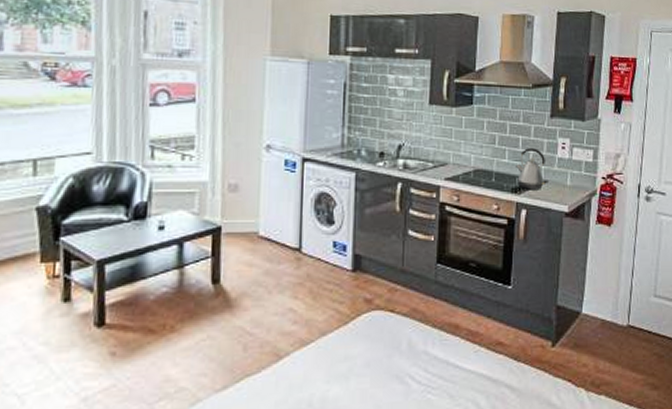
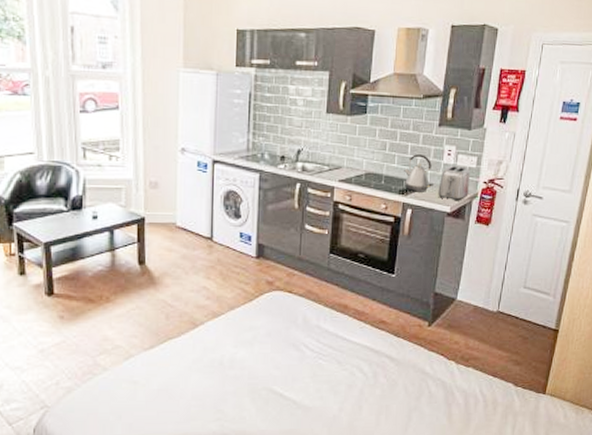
toaster: none [554,159,588,199] -> present [438,165,471,201]

